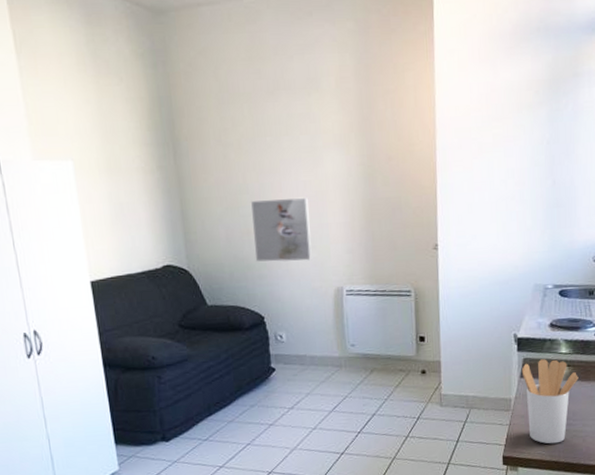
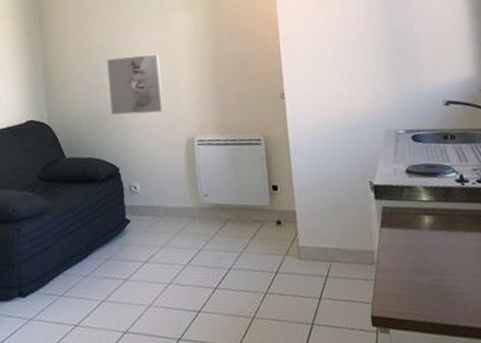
utensil holder: present [521,359,579,444] -> none [381,207,444,303]

